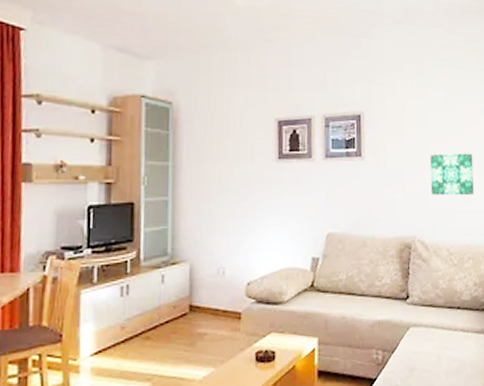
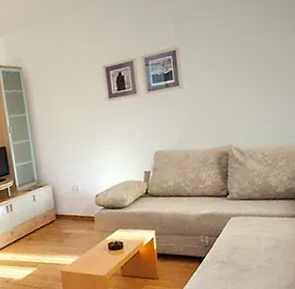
wall art: present [430,153,474,196] -> none [242,67,285,109]

